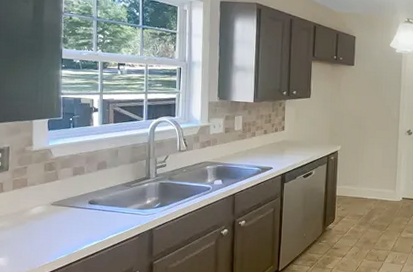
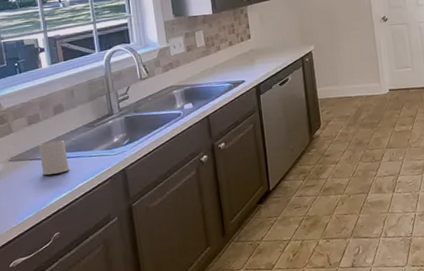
mug: none [78,193,104,223] -> present [38,140,69,175]

